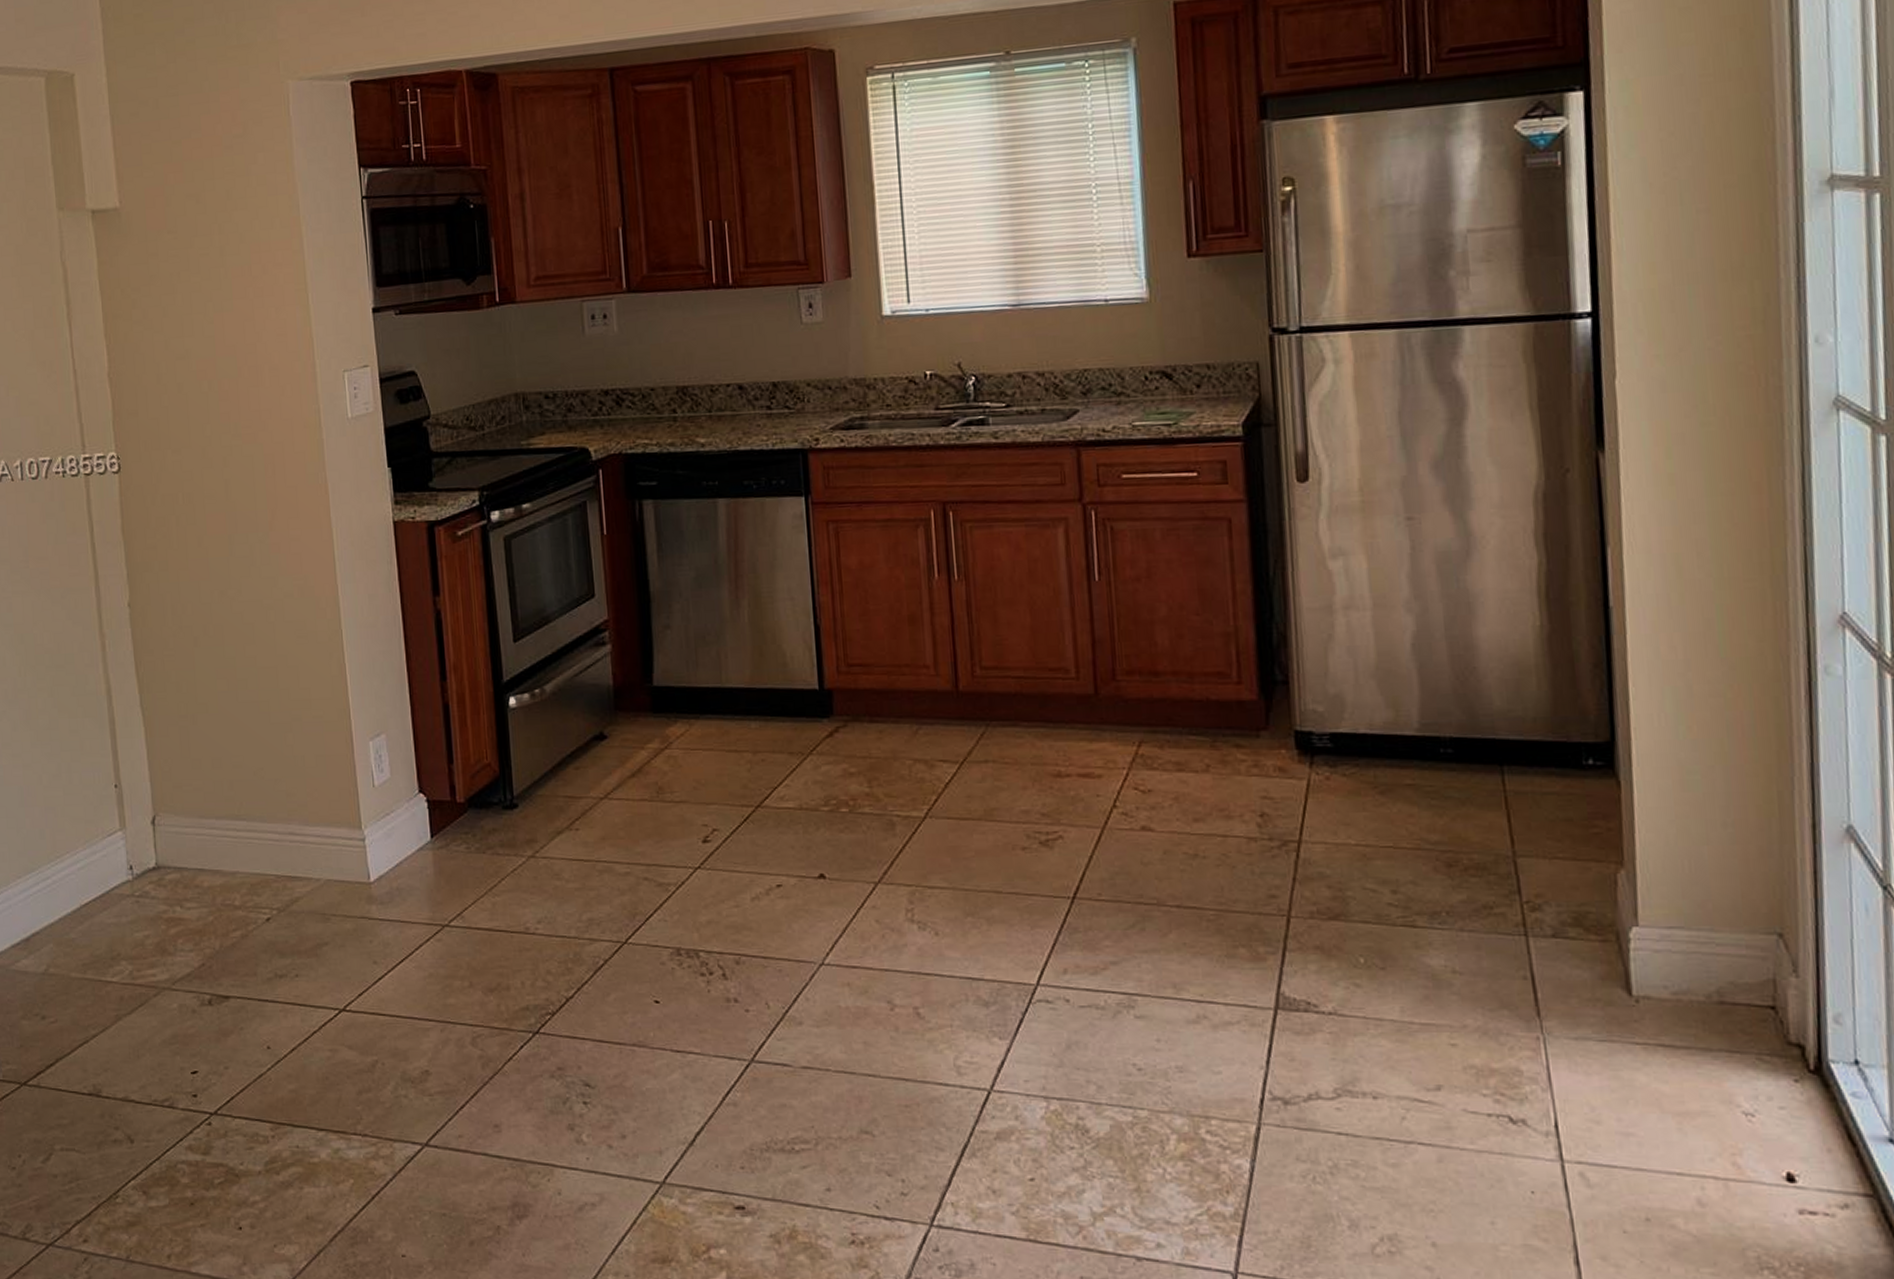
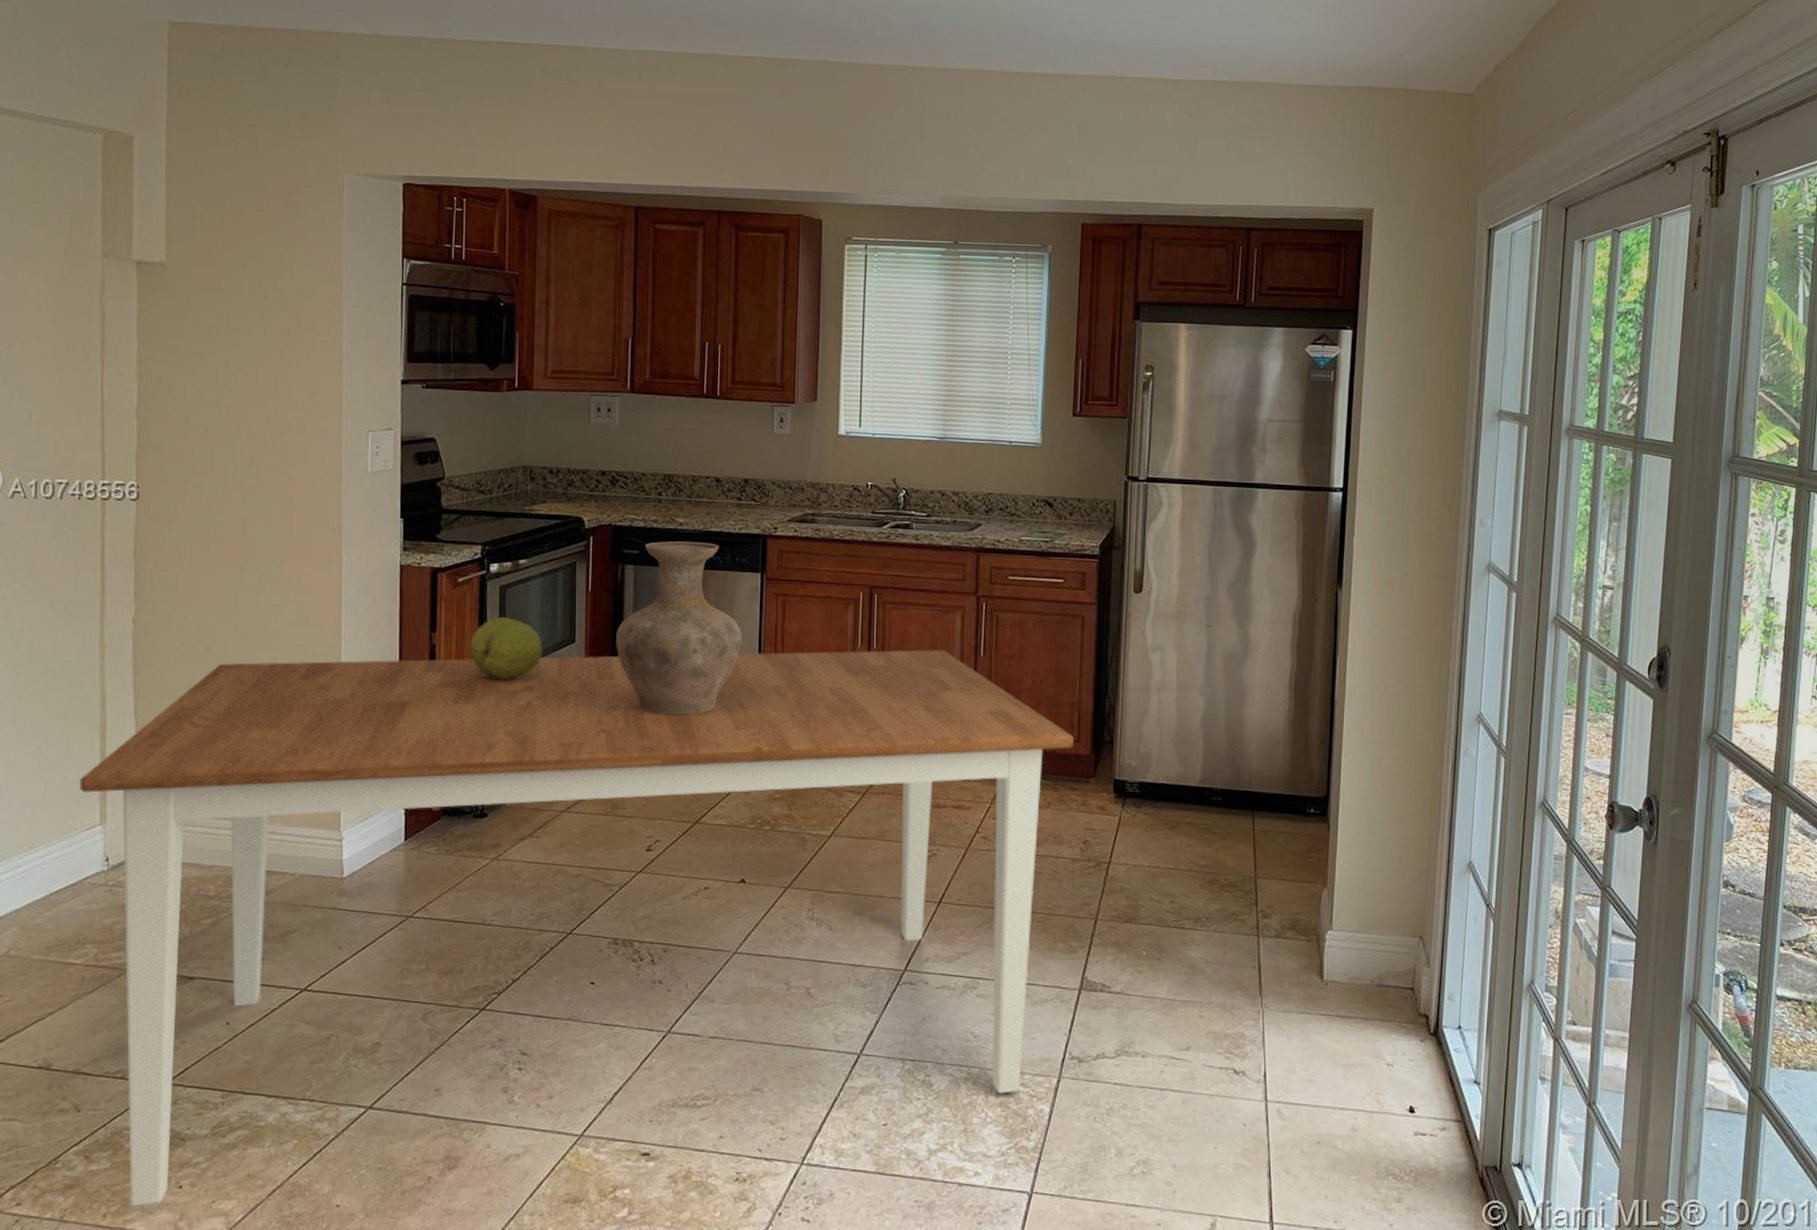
dining table: none [95,576,1233,1249] -> present [79,650,1074,1207]
fruit: none [477,572,559,647] -> present [469,616,543,680]
vase: none [641,464,790,678] -> present [616,541,742,715]

